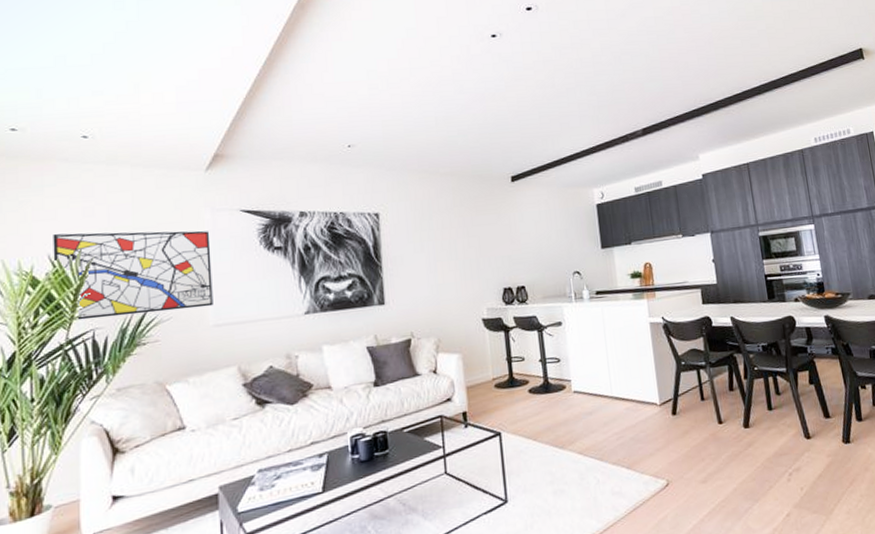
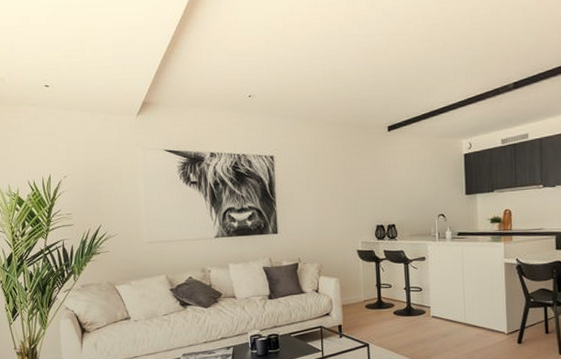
wall art: present [53,230,213,321] -> none [30,164,147,232]

